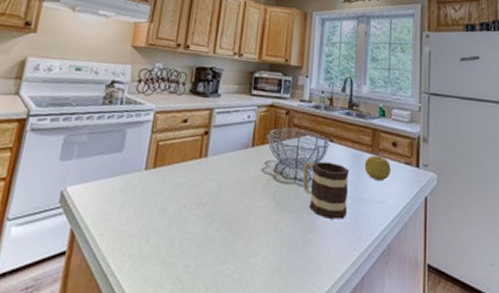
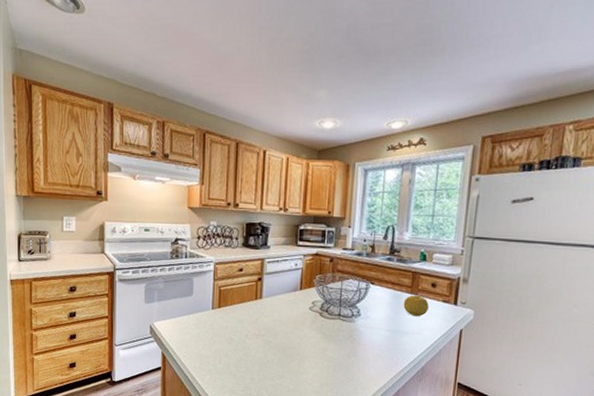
mug: present [303,161,350,220] -> none [346,300,390,347]

